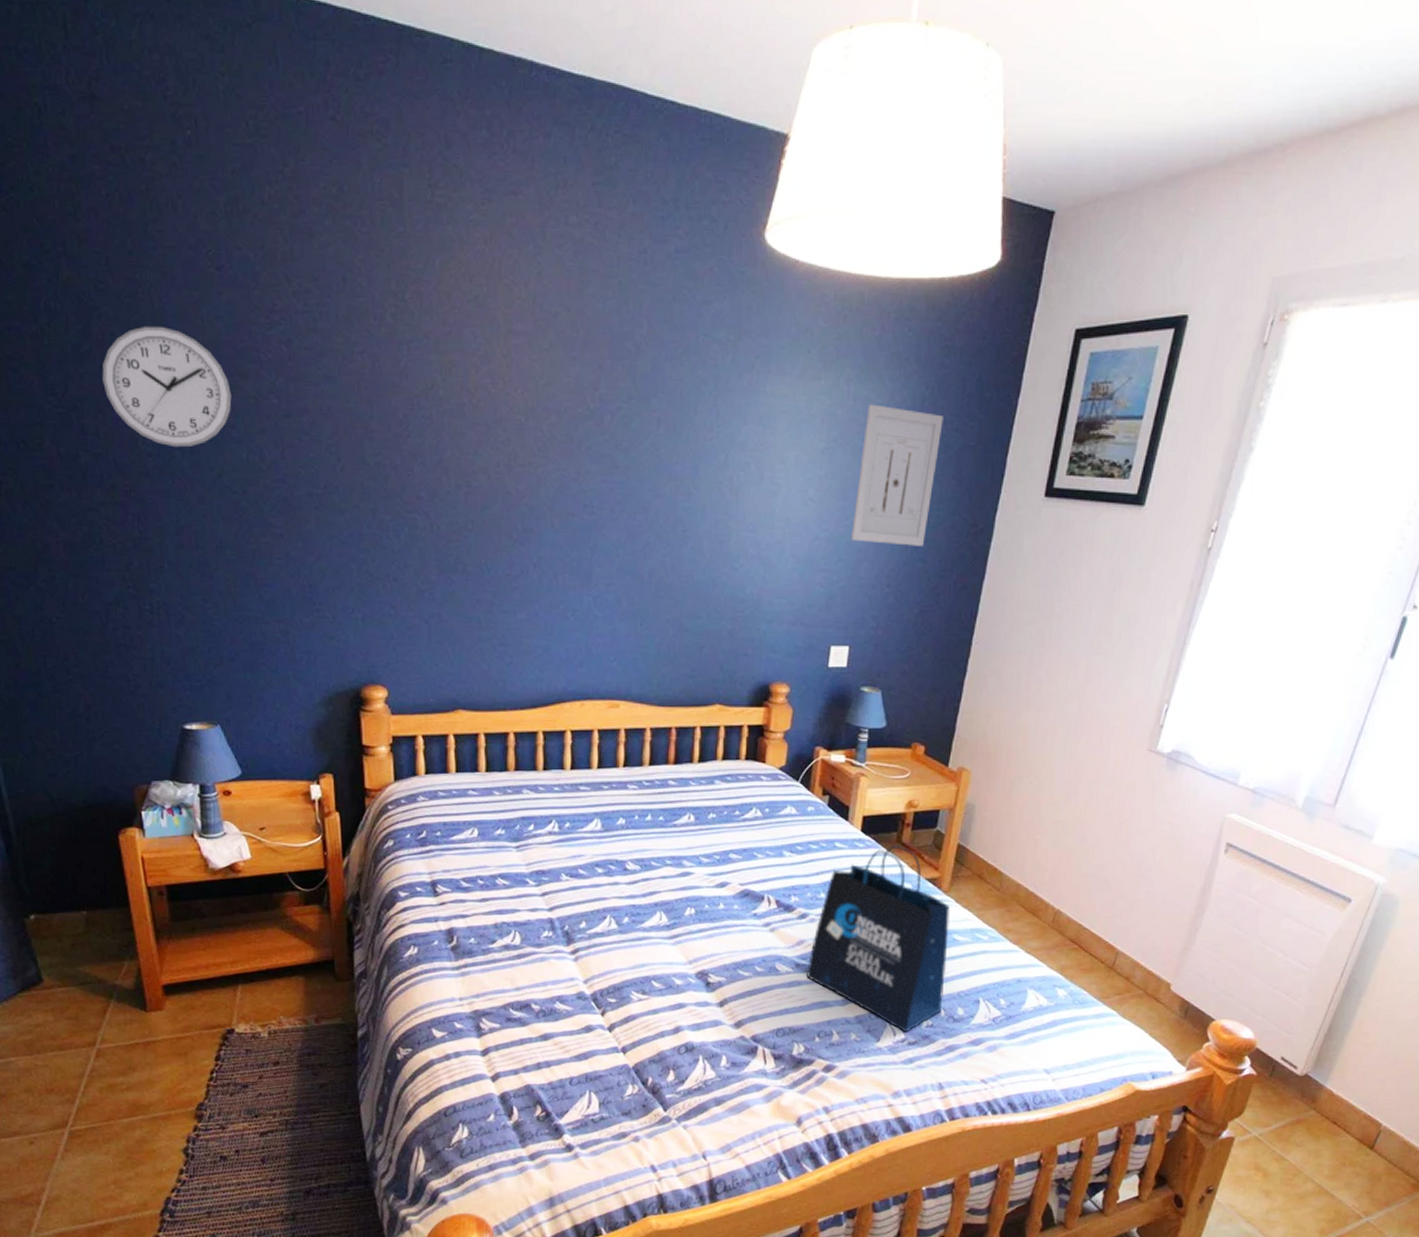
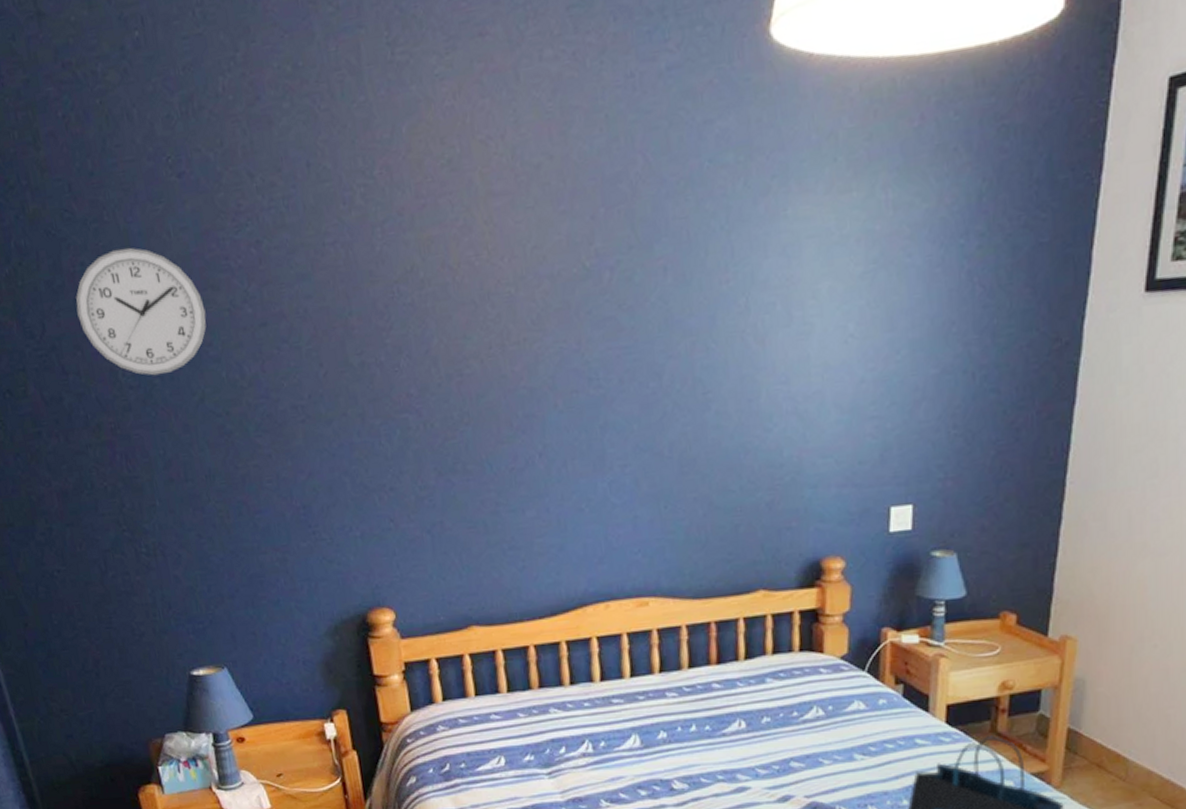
wall art: present [850,404,943,546] -> none [903,210,1007,379]

